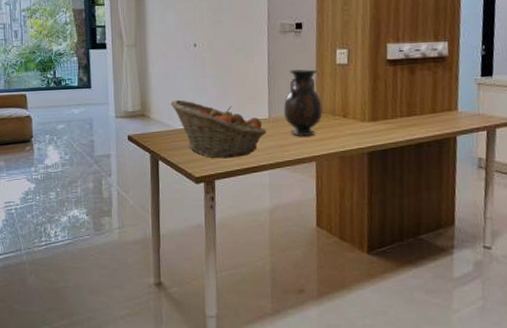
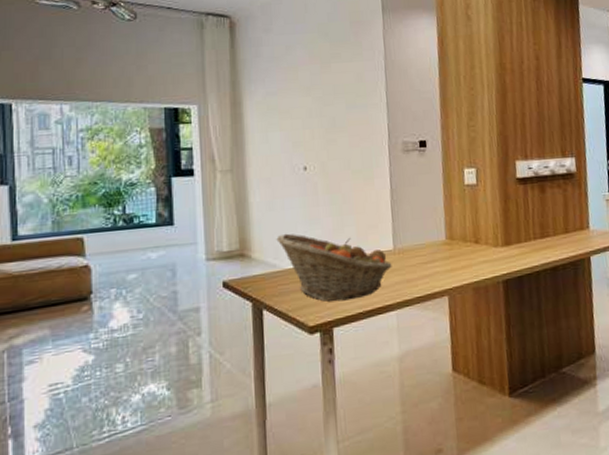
vase: present [283,69,323,137] -> none [409,191,453,269]

